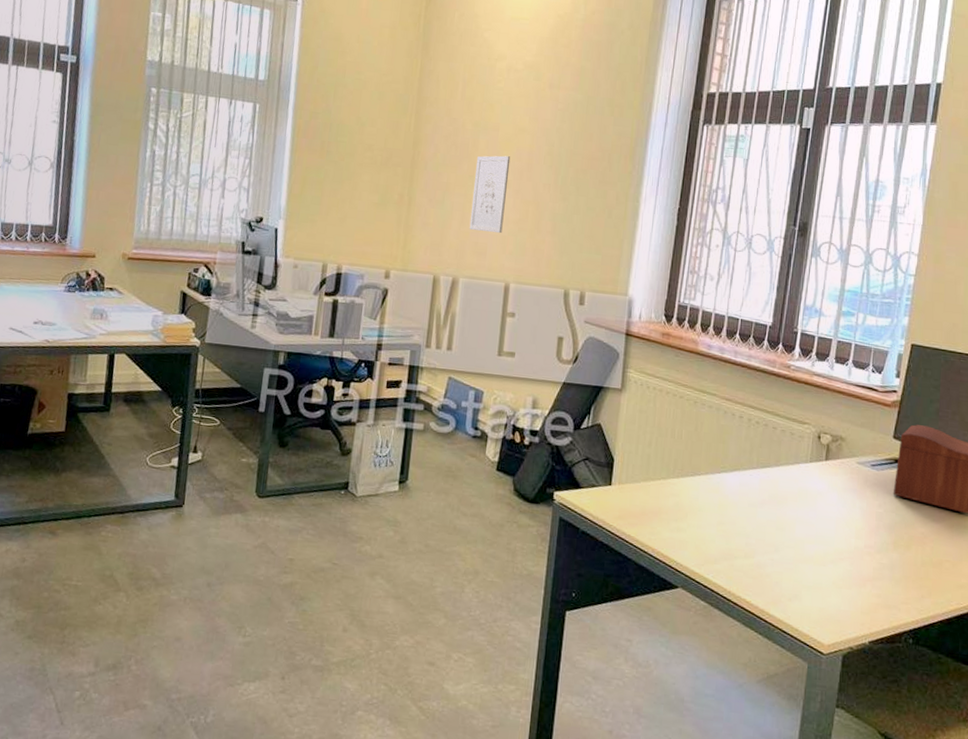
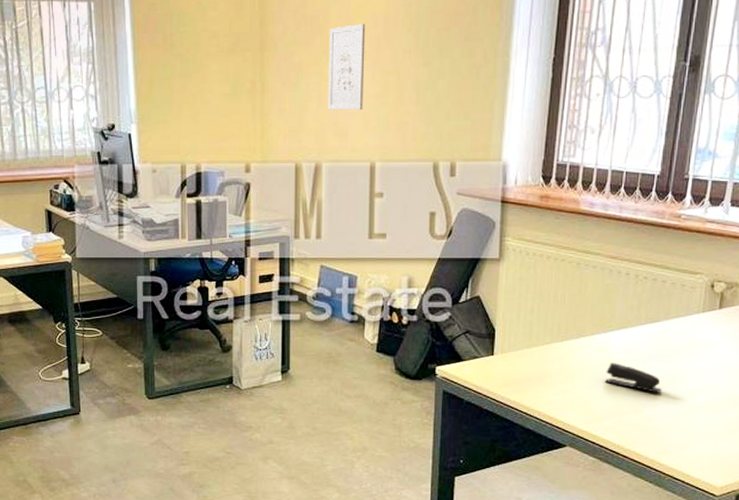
stapler: none [717,504,773,540] -> present [604,363,663,393]

